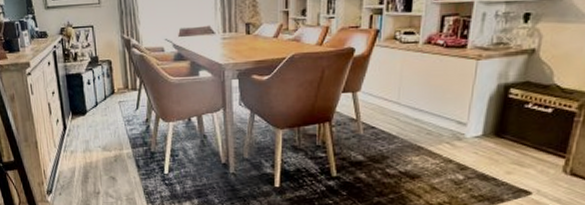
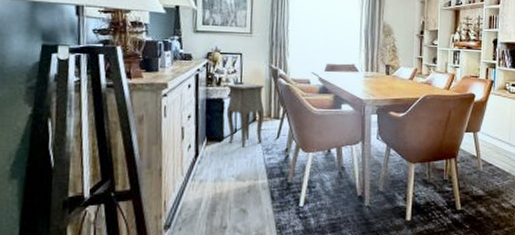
side table: none [83,55,128,120] -> present [226,83,268,147]

